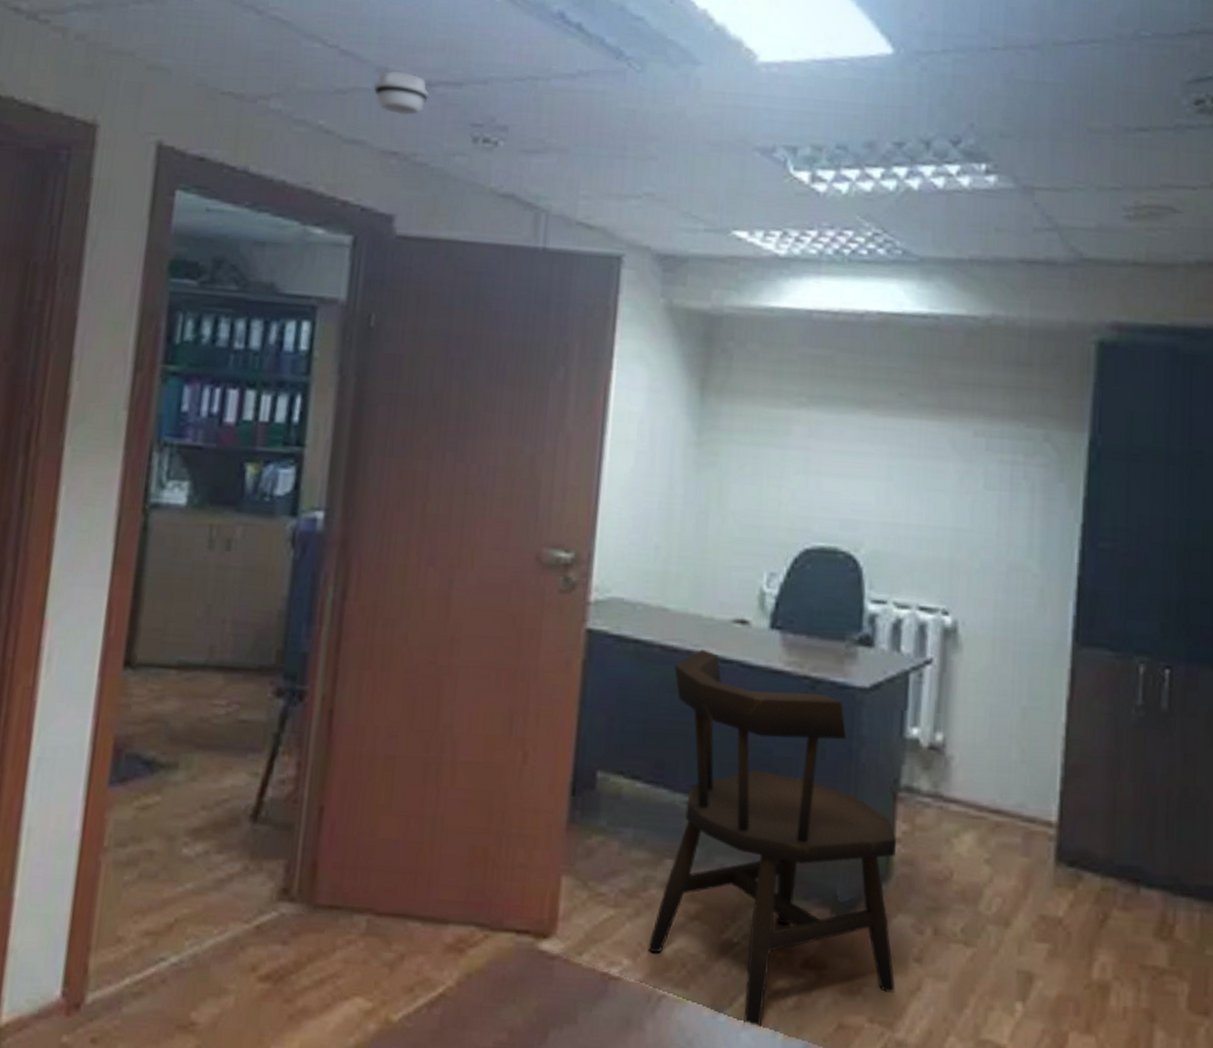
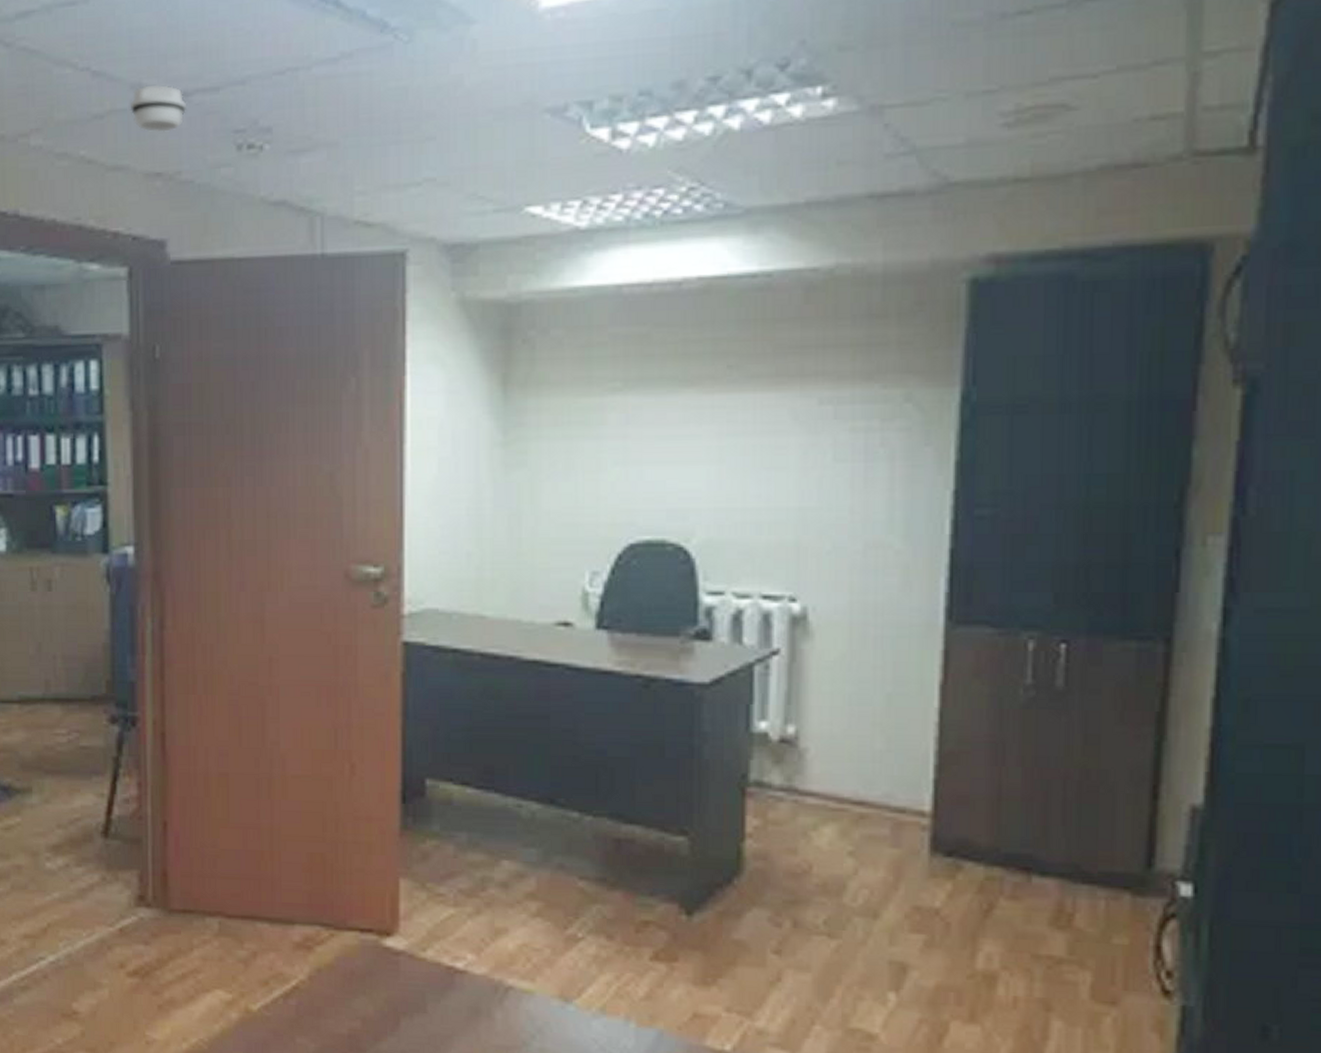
dining chair: present [647,649,898,1028] -> none [491,654,753,1017]

